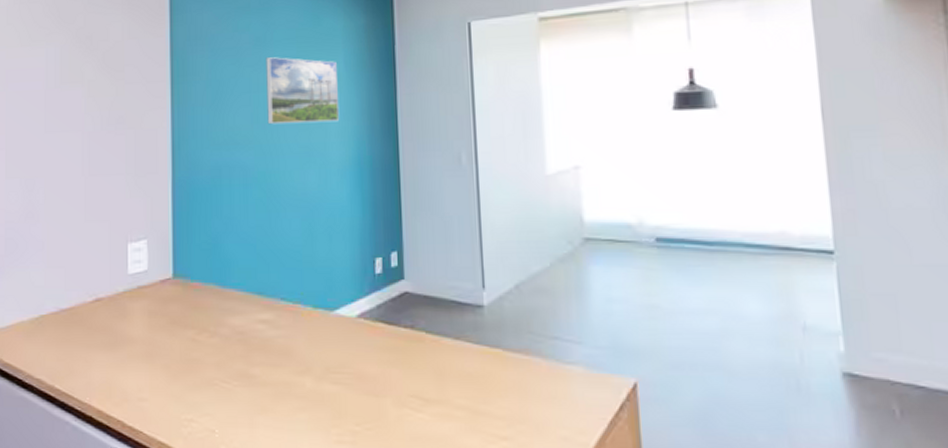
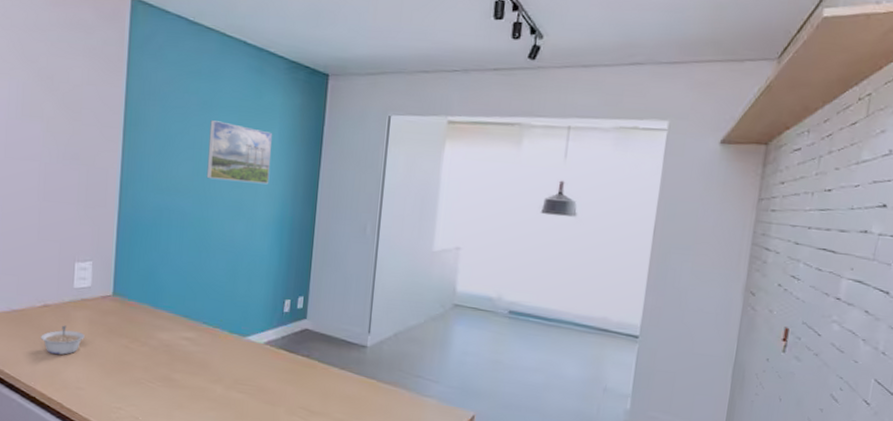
legume: none [94,321,144,360] -> present [41,325,85,355]

